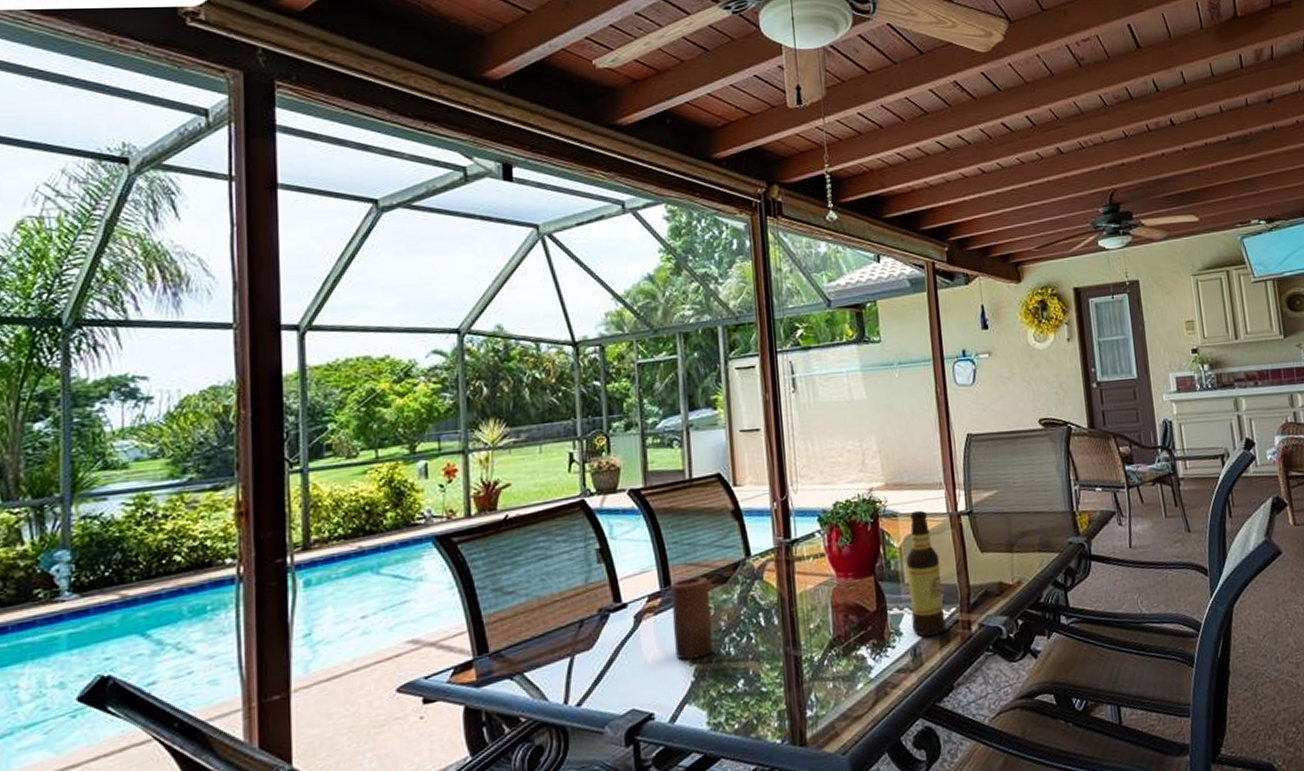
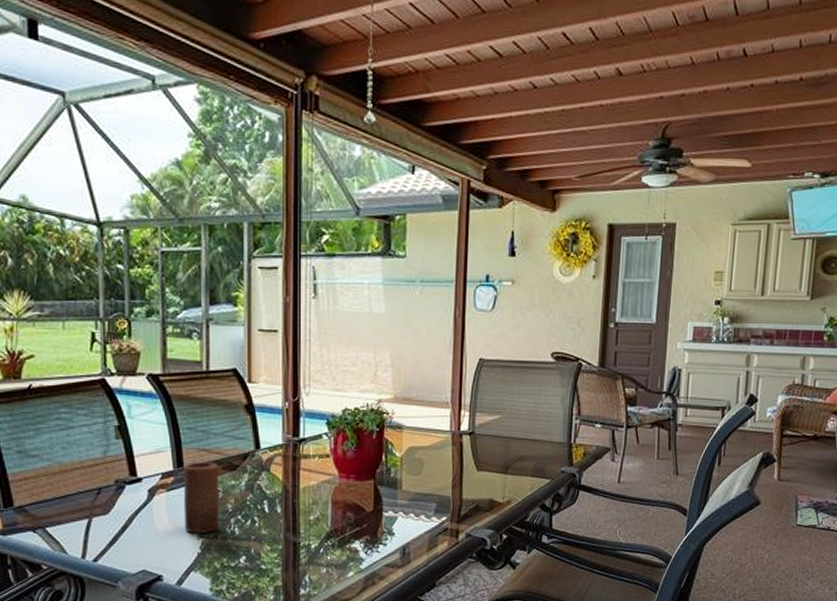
bottle: present [906,510,946,637] -> none [404,425,437,539]

